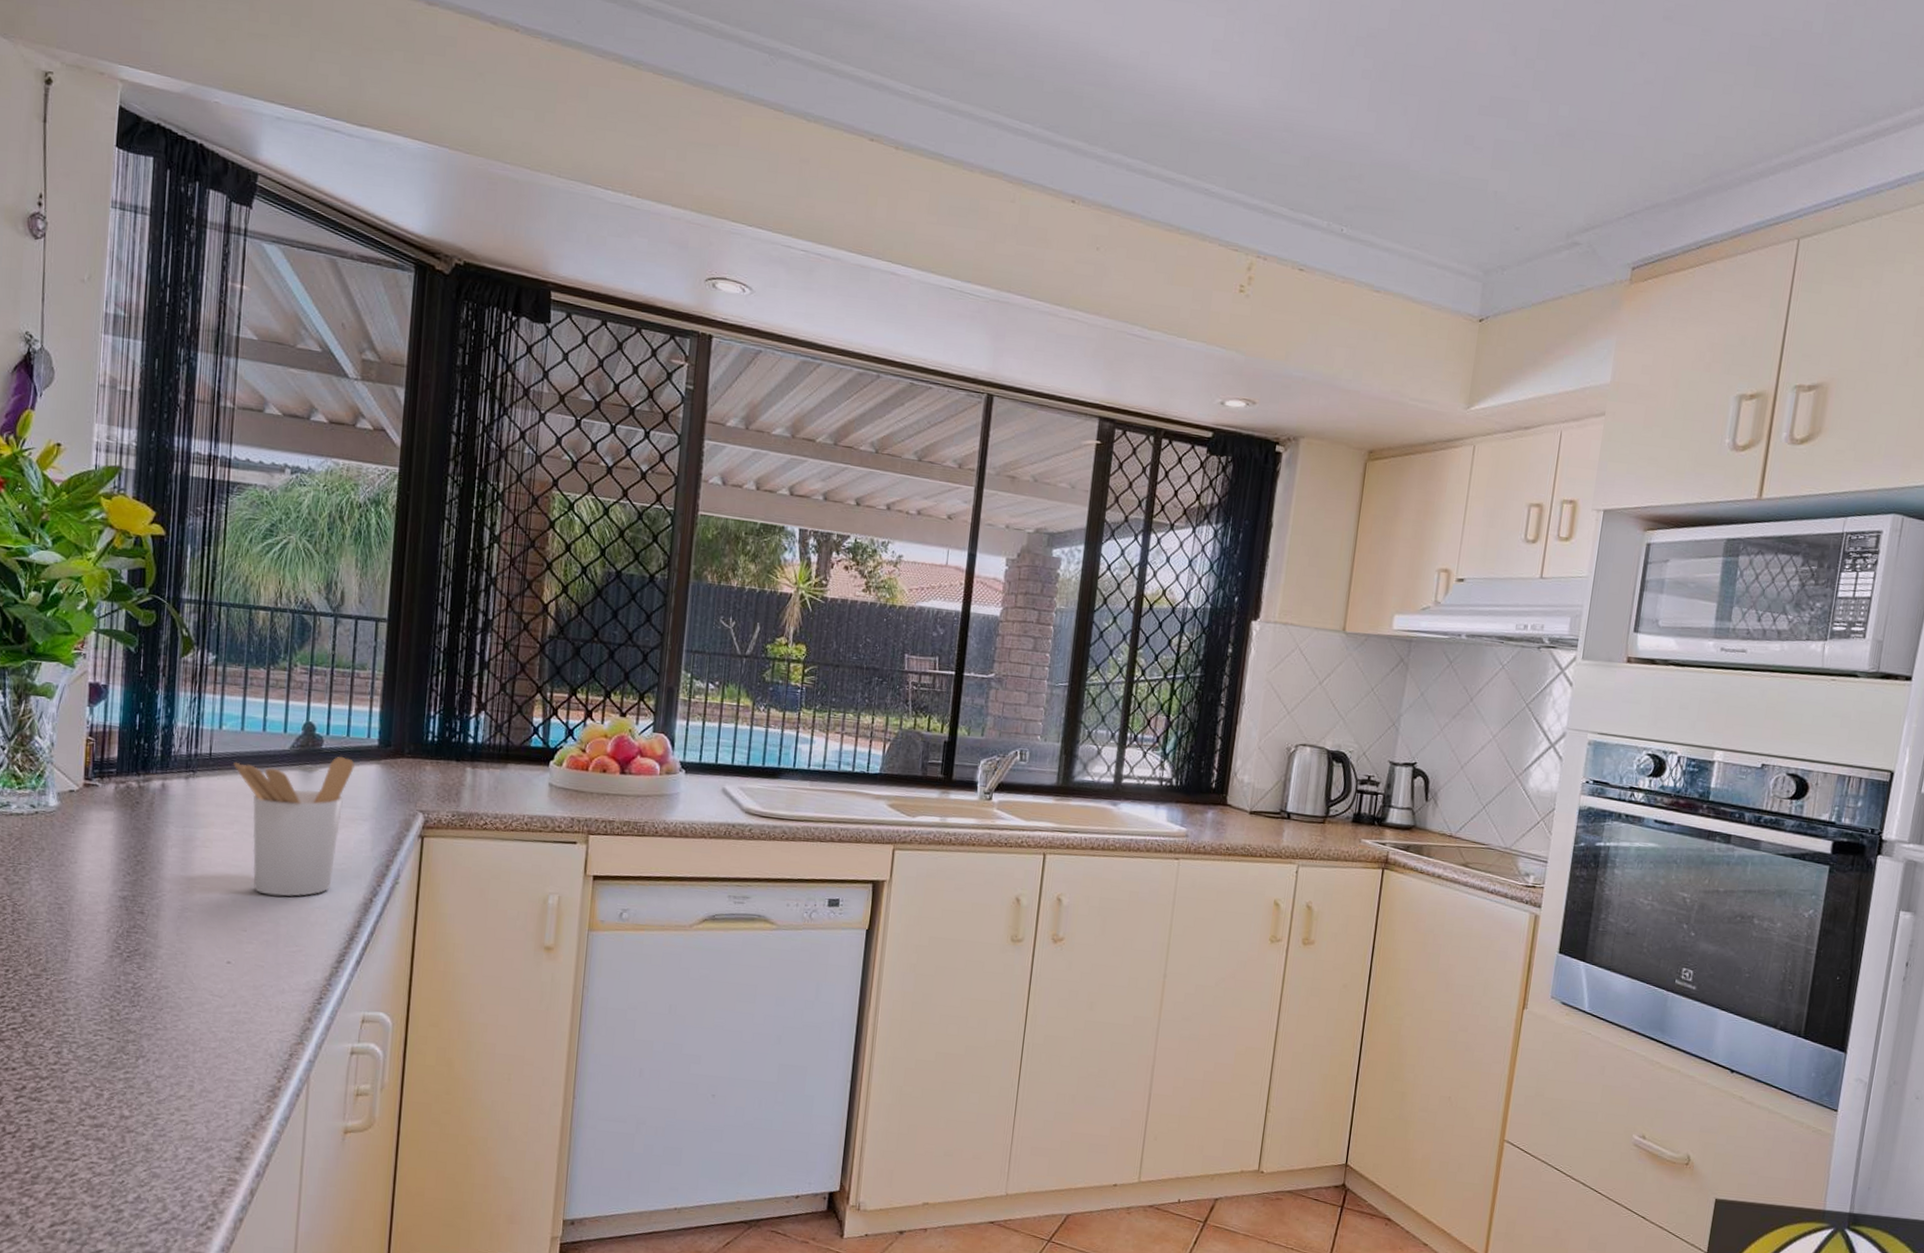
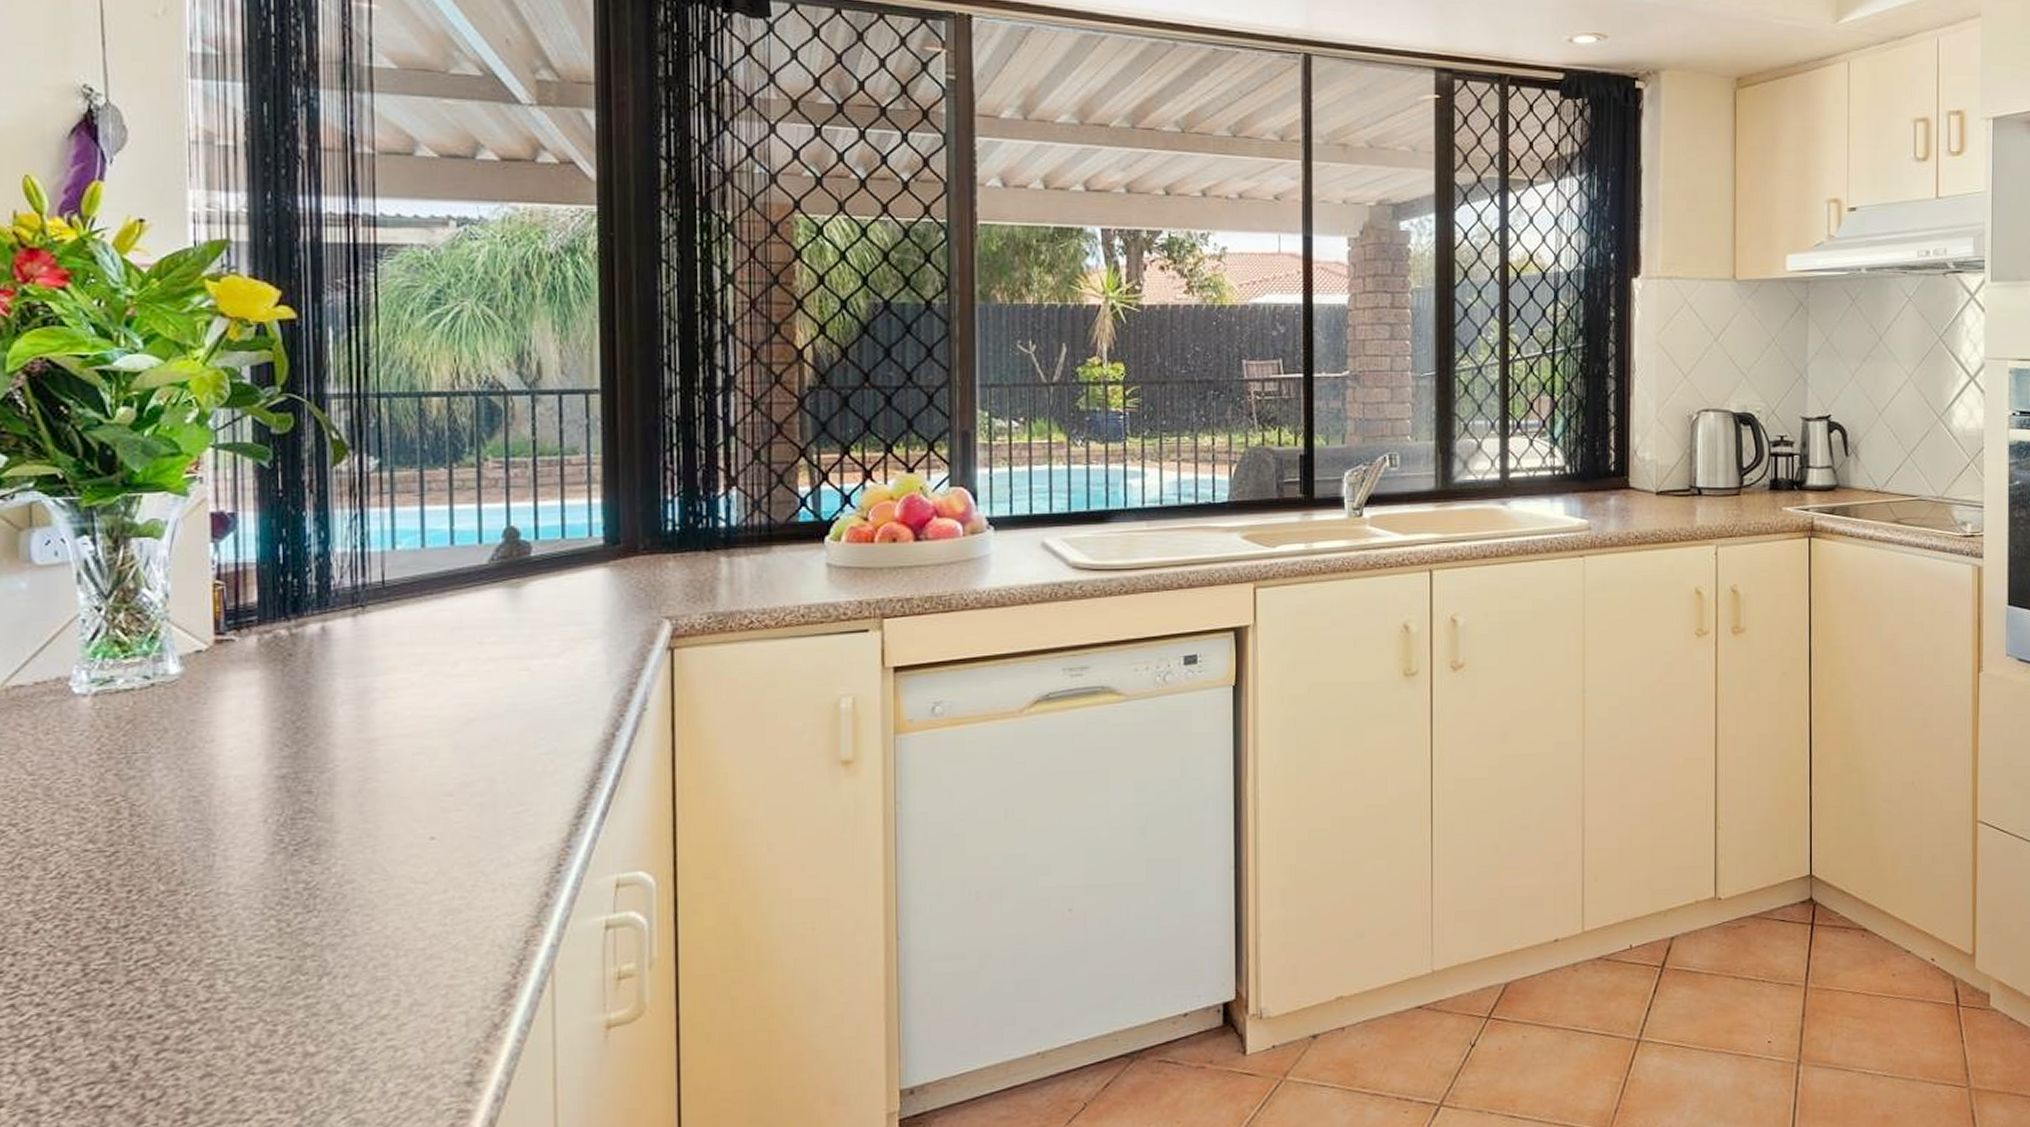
utensil holder: present [233,756,355,897] -> none [415,563,575,747]

